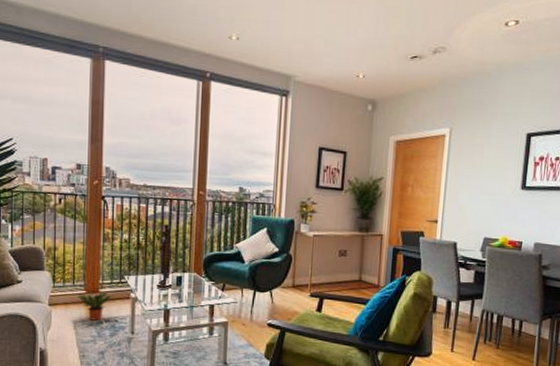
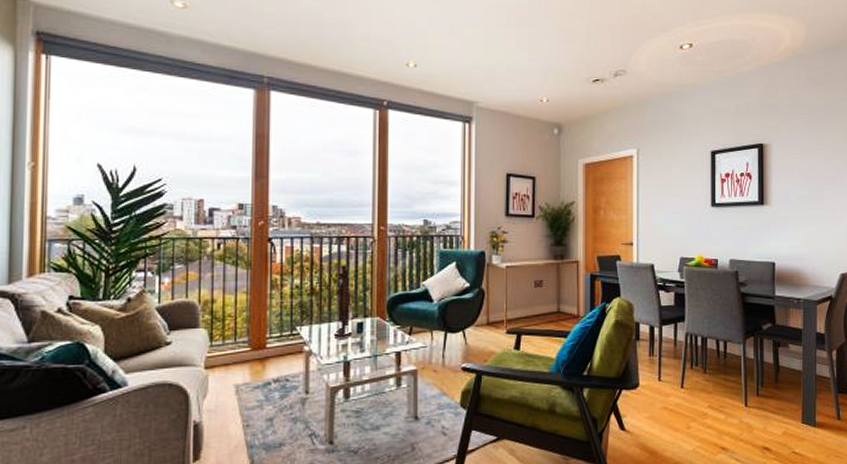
potted plant: present [78,283,114,321] -> none [241,337,284,382]

